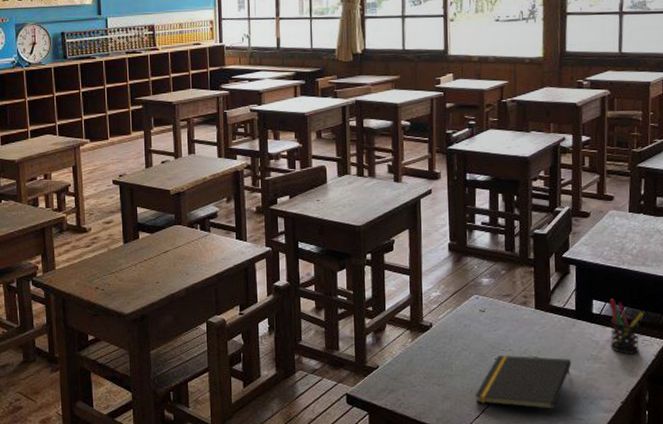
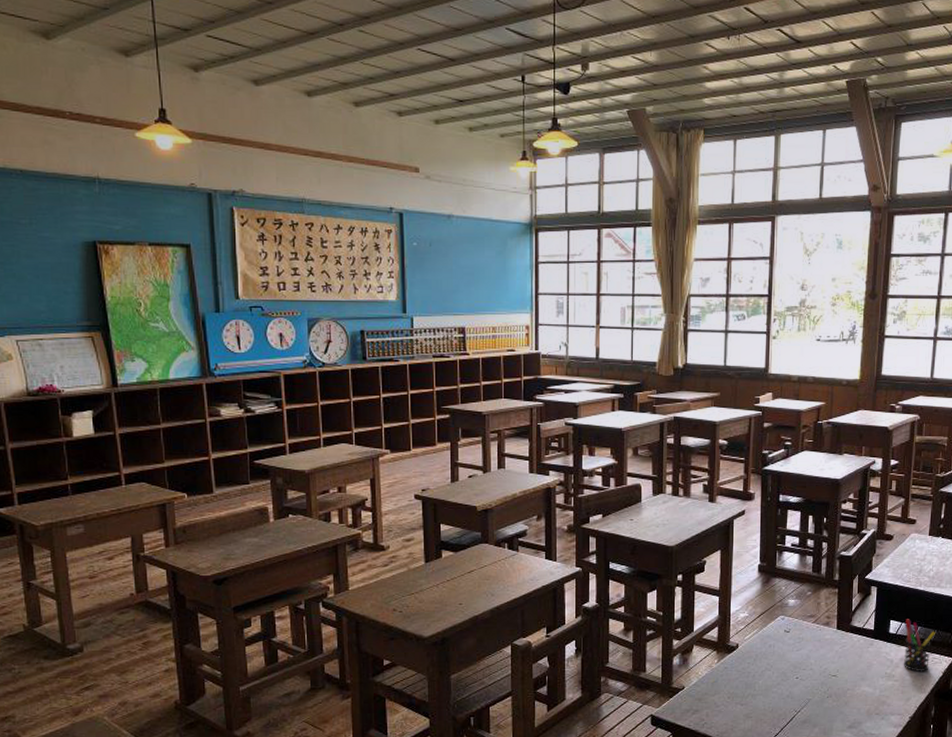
notepad: present [474,355,572,409] -> none [775,674,867,726]

